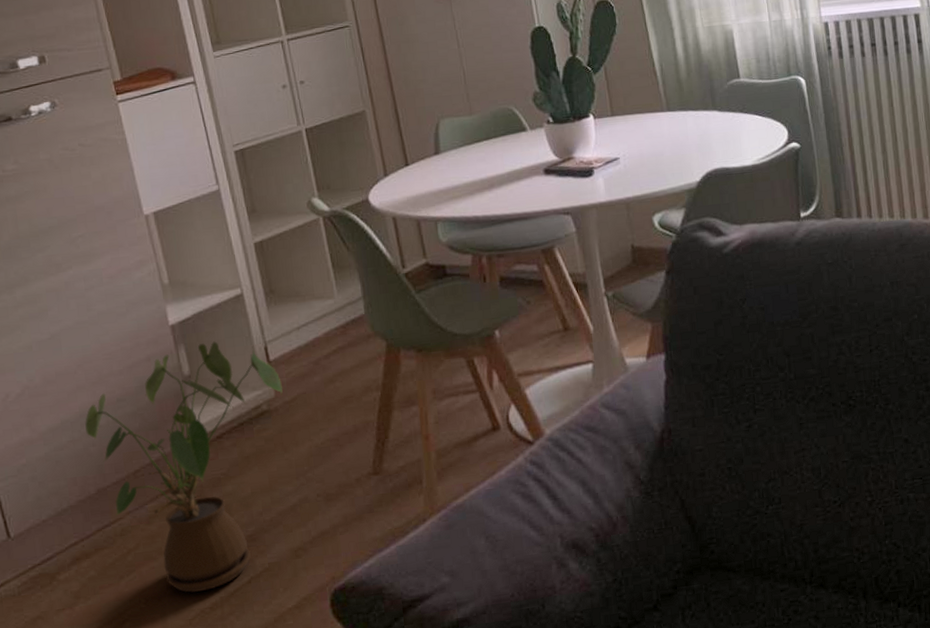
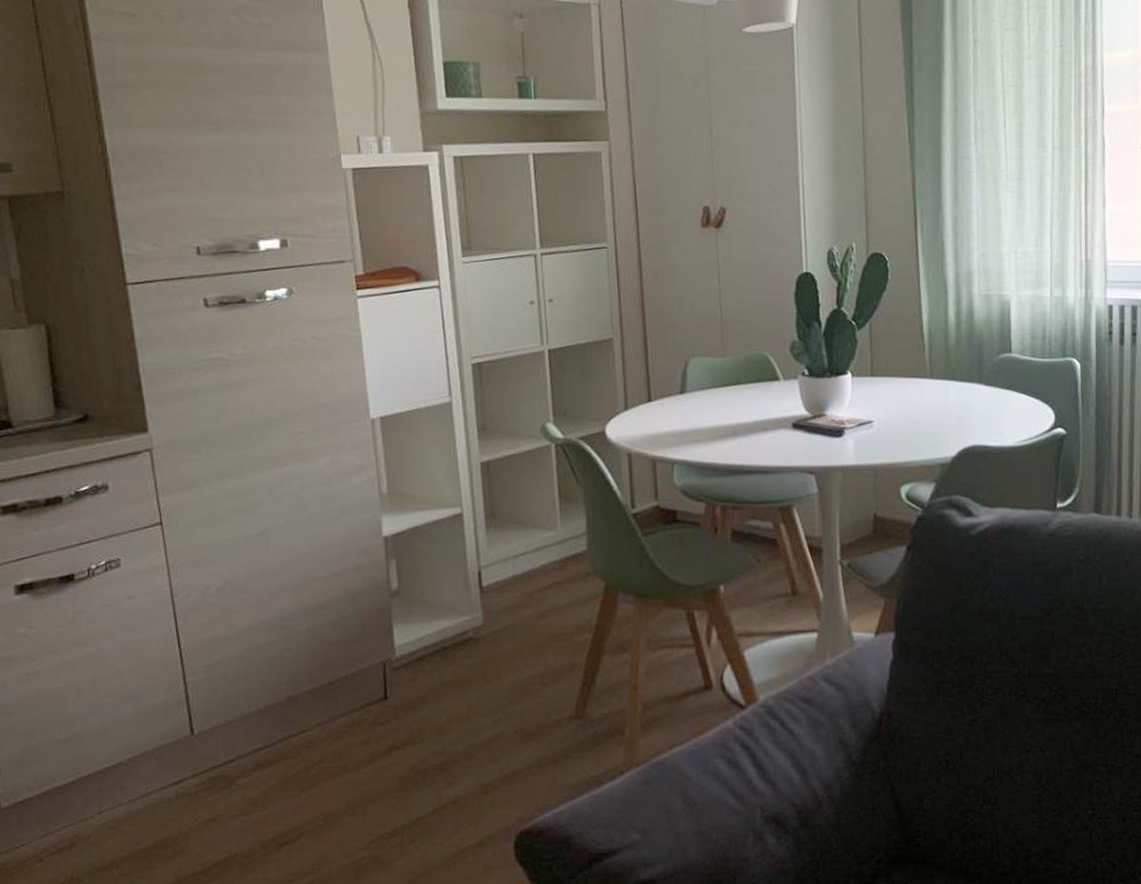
house plant: present [85,341,283,593] -> none [284,559,492,815]

